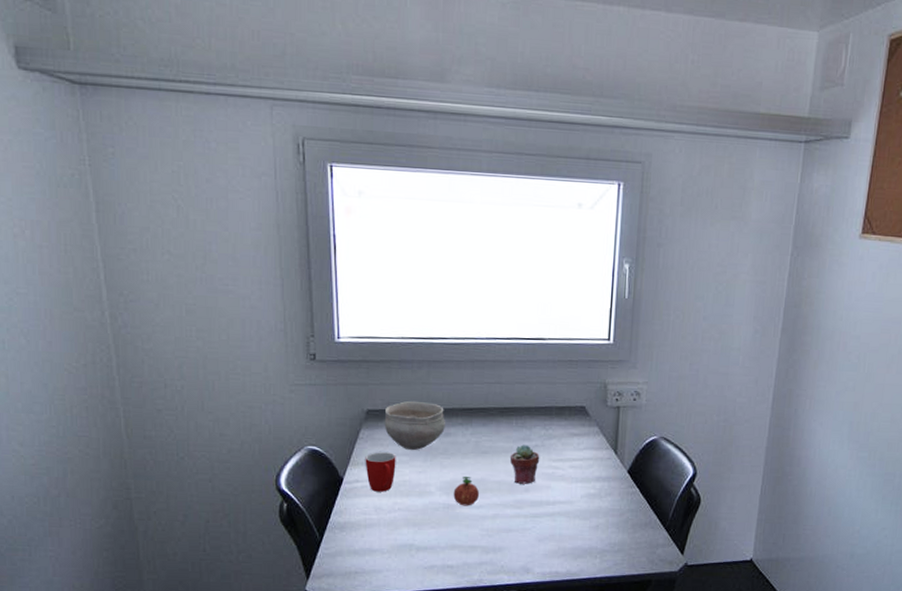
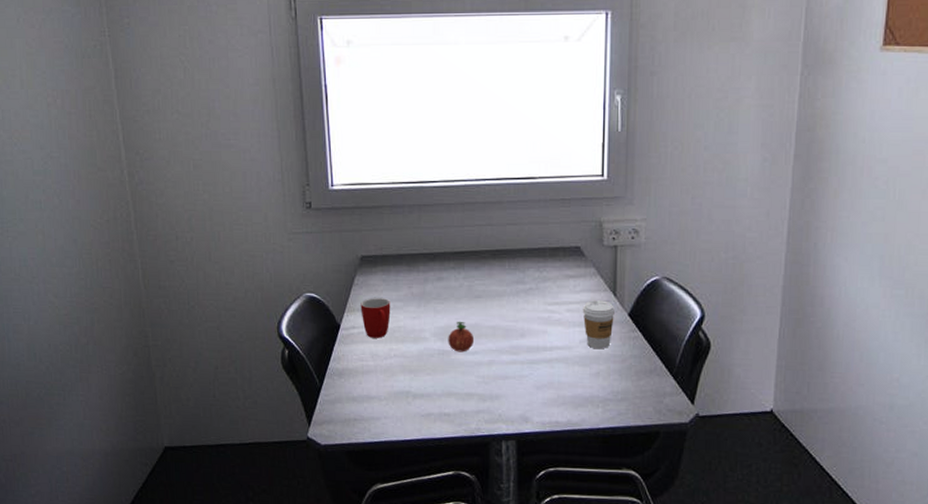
bowl: present [384,401,445,450] -> none [378,246,437,295]
potted succulent: present [509,444,540,484] -> none [503,288,535,329]
coffee cup: none [585,457,616,504] -> present [582,300,616,350]

